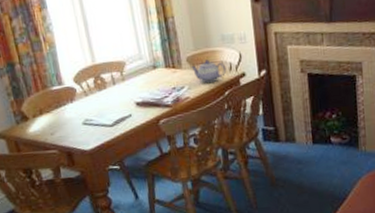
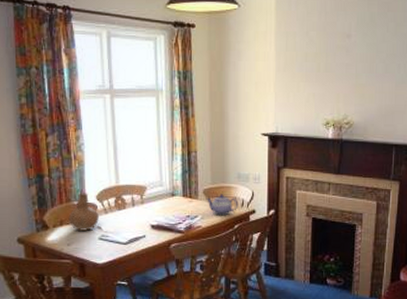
vase: none [47,76,80,118] -> present [68,193,99,232]

